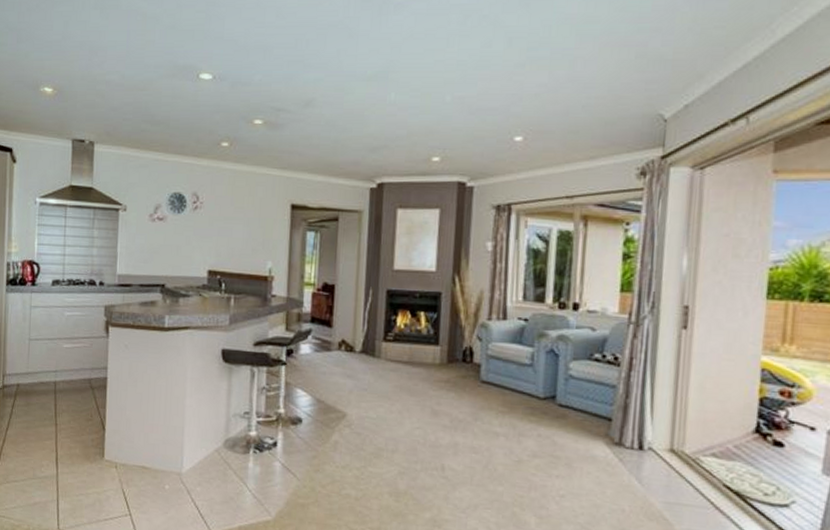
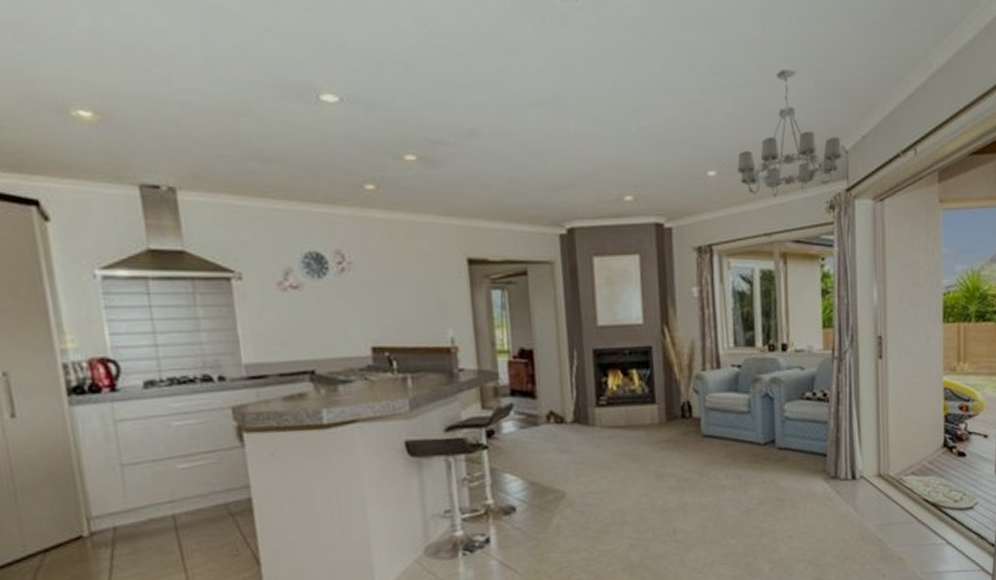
chandelier: none [545,43,662,163] -> present [737,70,844,198]

